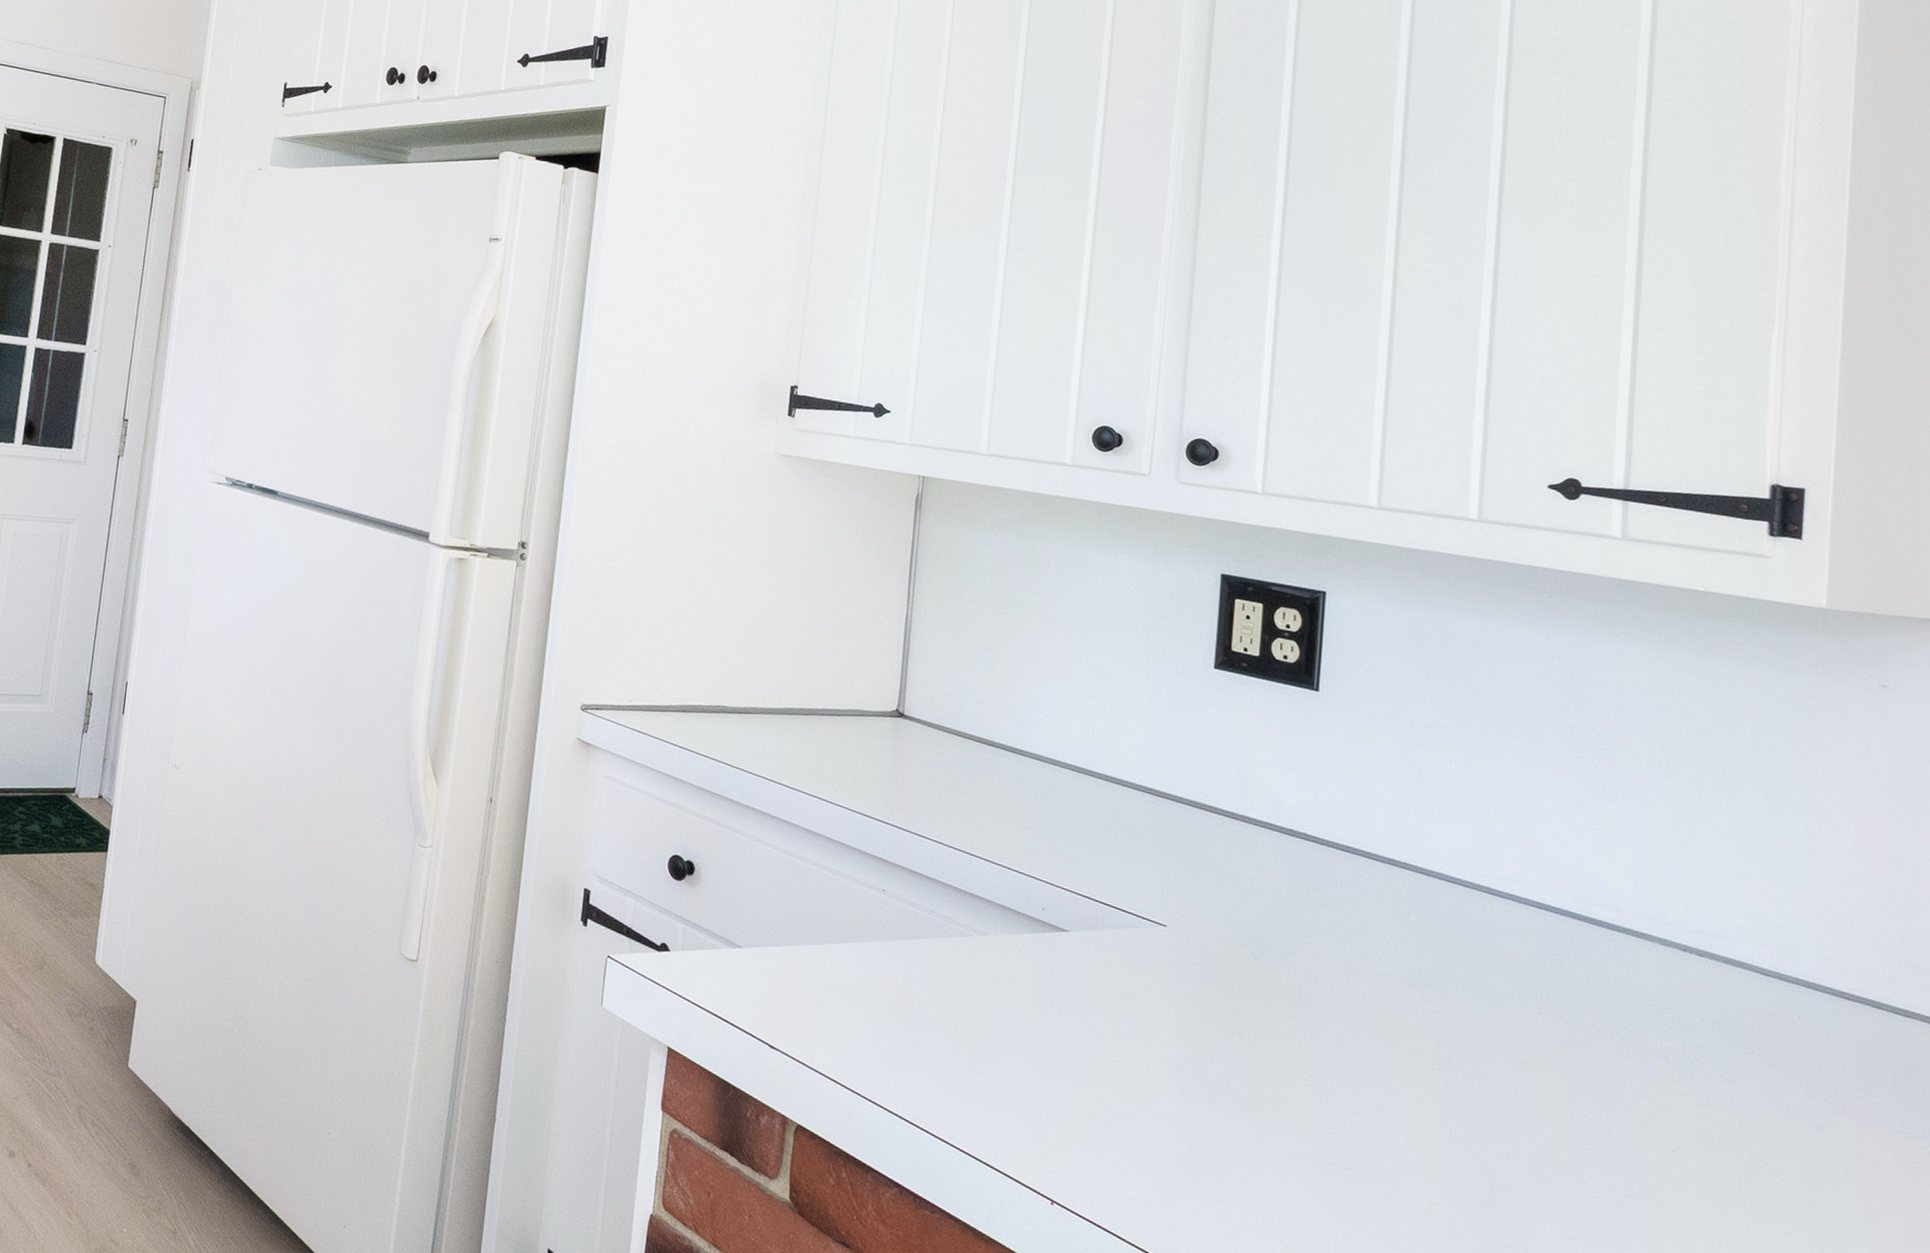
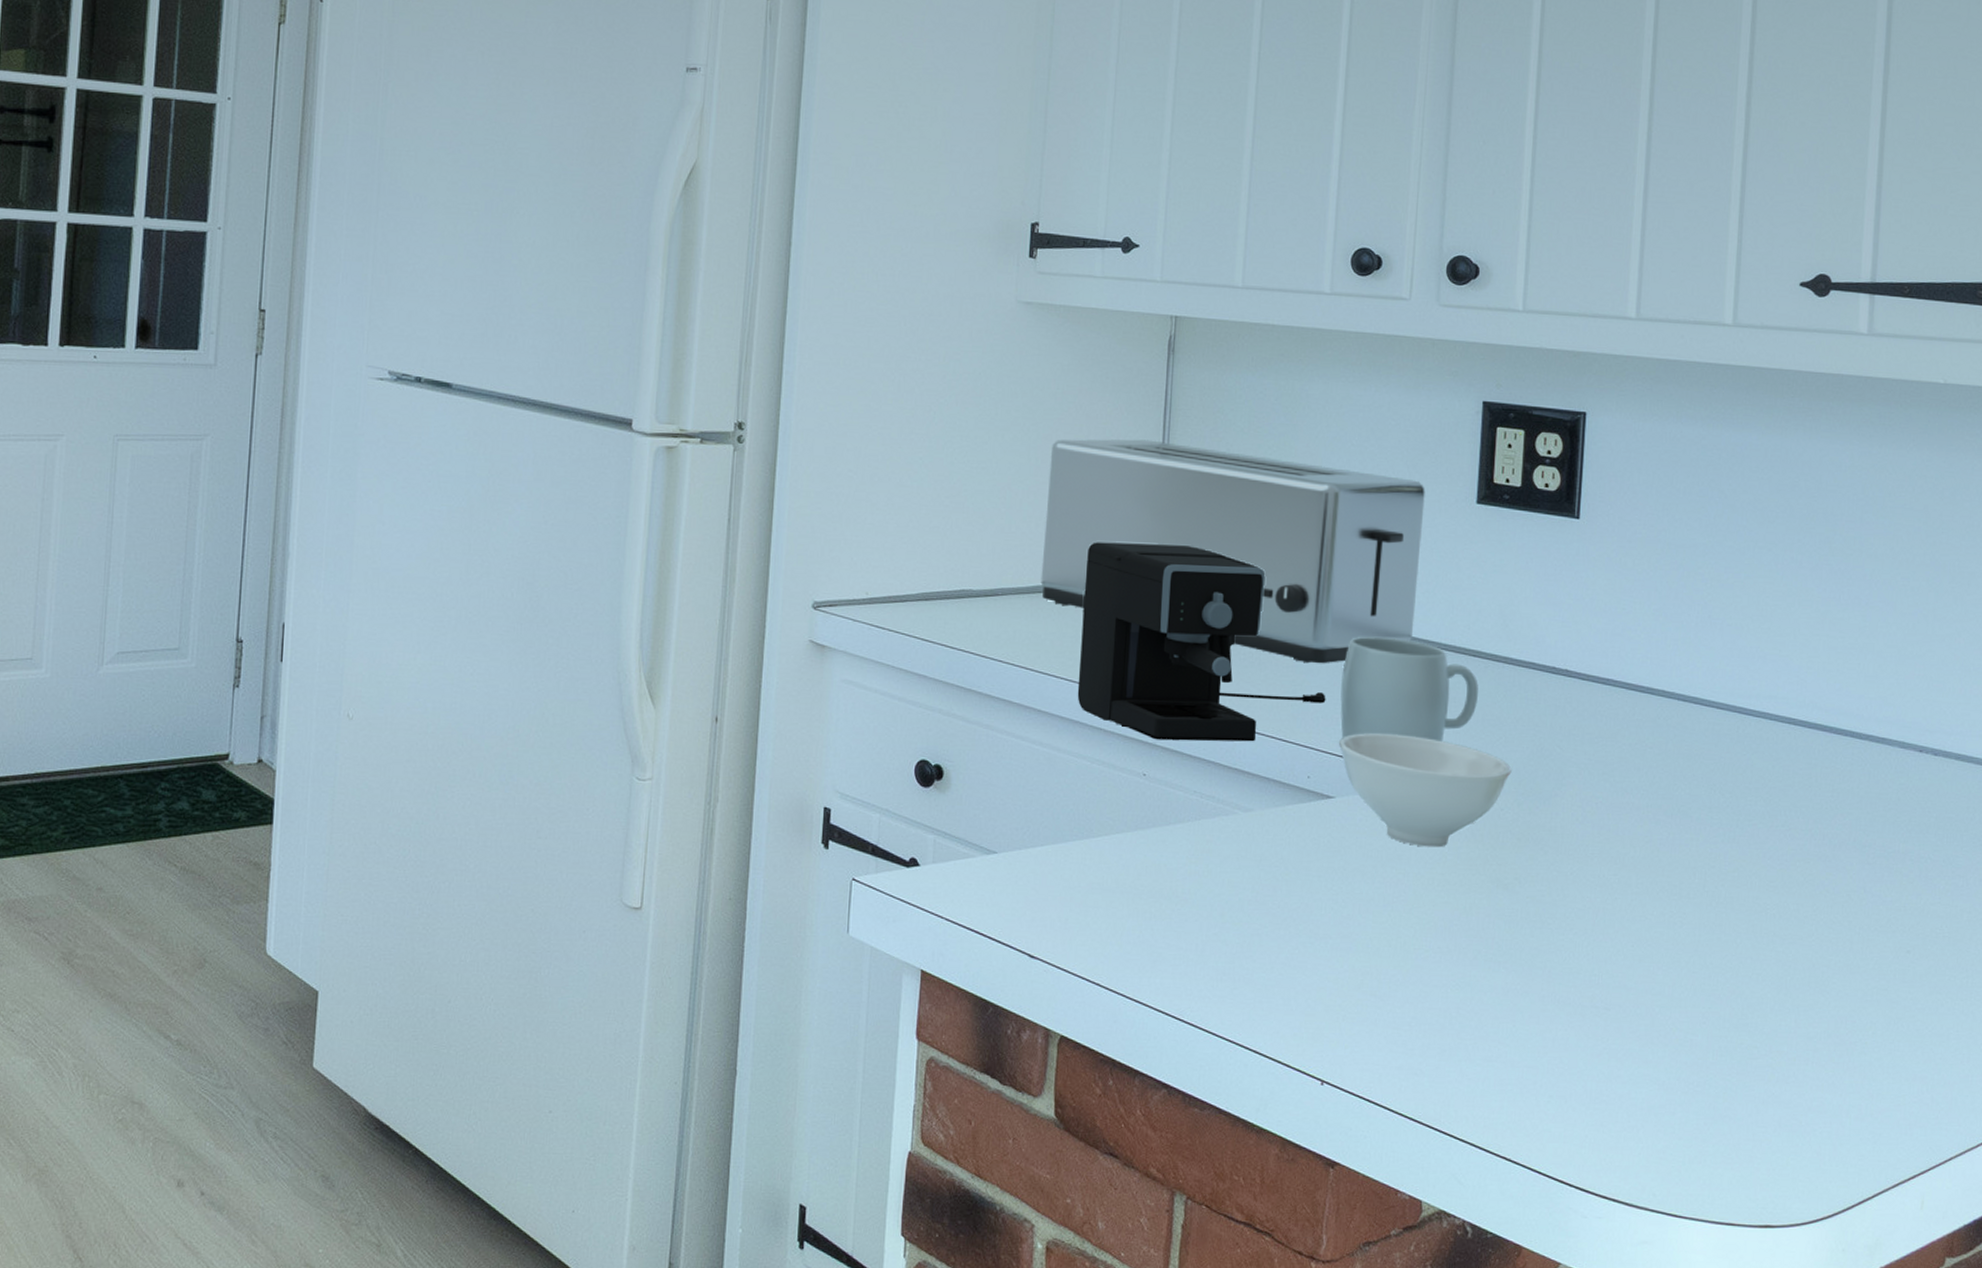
toaster: none [790,578,1163,805] -> present [1041,439,1425,664]
coffee maker: none [821,673,1062,871] -> present [1077,542,1326,742]
bowl: none [1074,873,1248,990] -> present [1339,733,1512,848]
mug: none [1076,782,1215,890] -> present [1340,636,1478,743]

